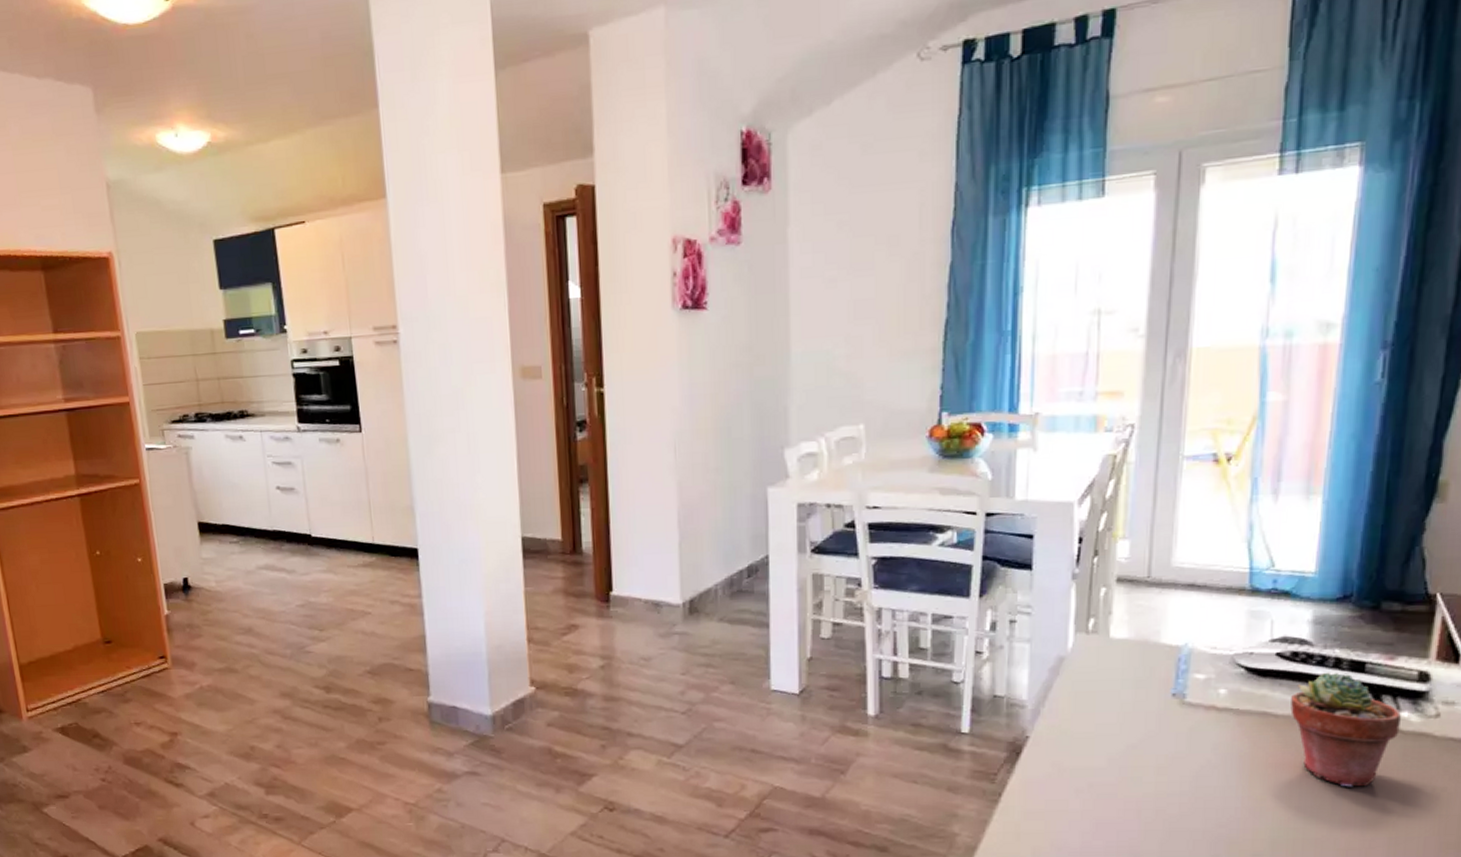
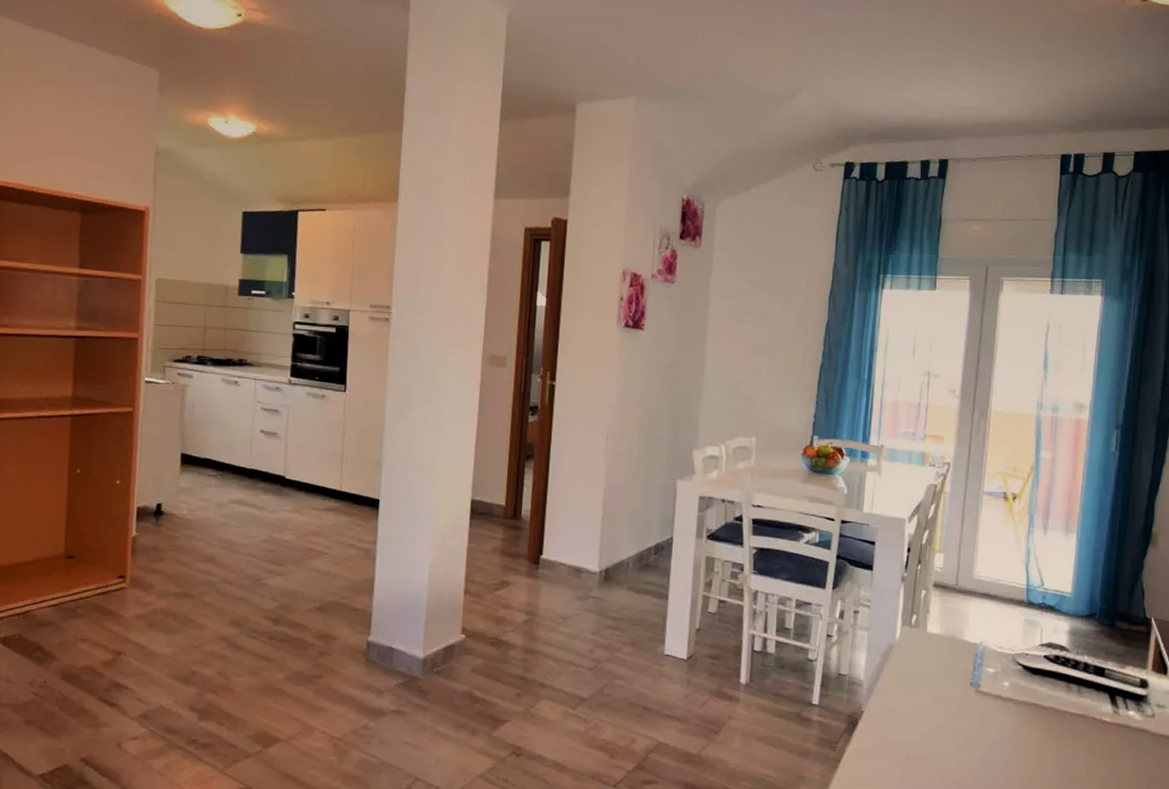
potted succulent: present [1290,672,1401,787] -> none [1053,674,1129,771]

